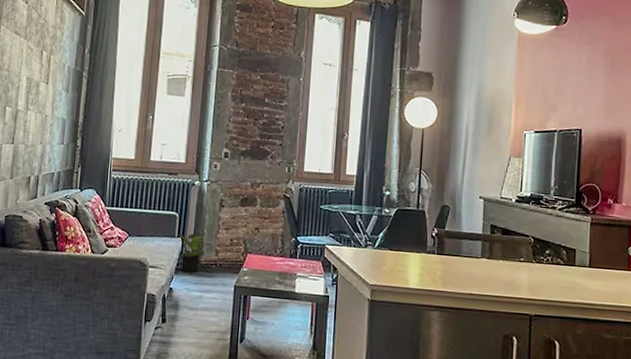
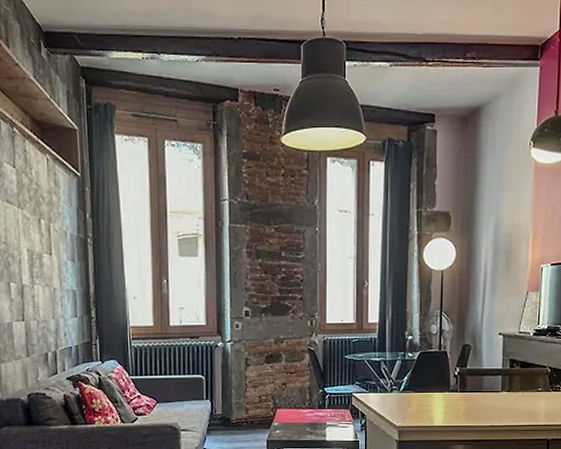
potted plant: present [179,232,207,274] -> none [207,392,235,433]

